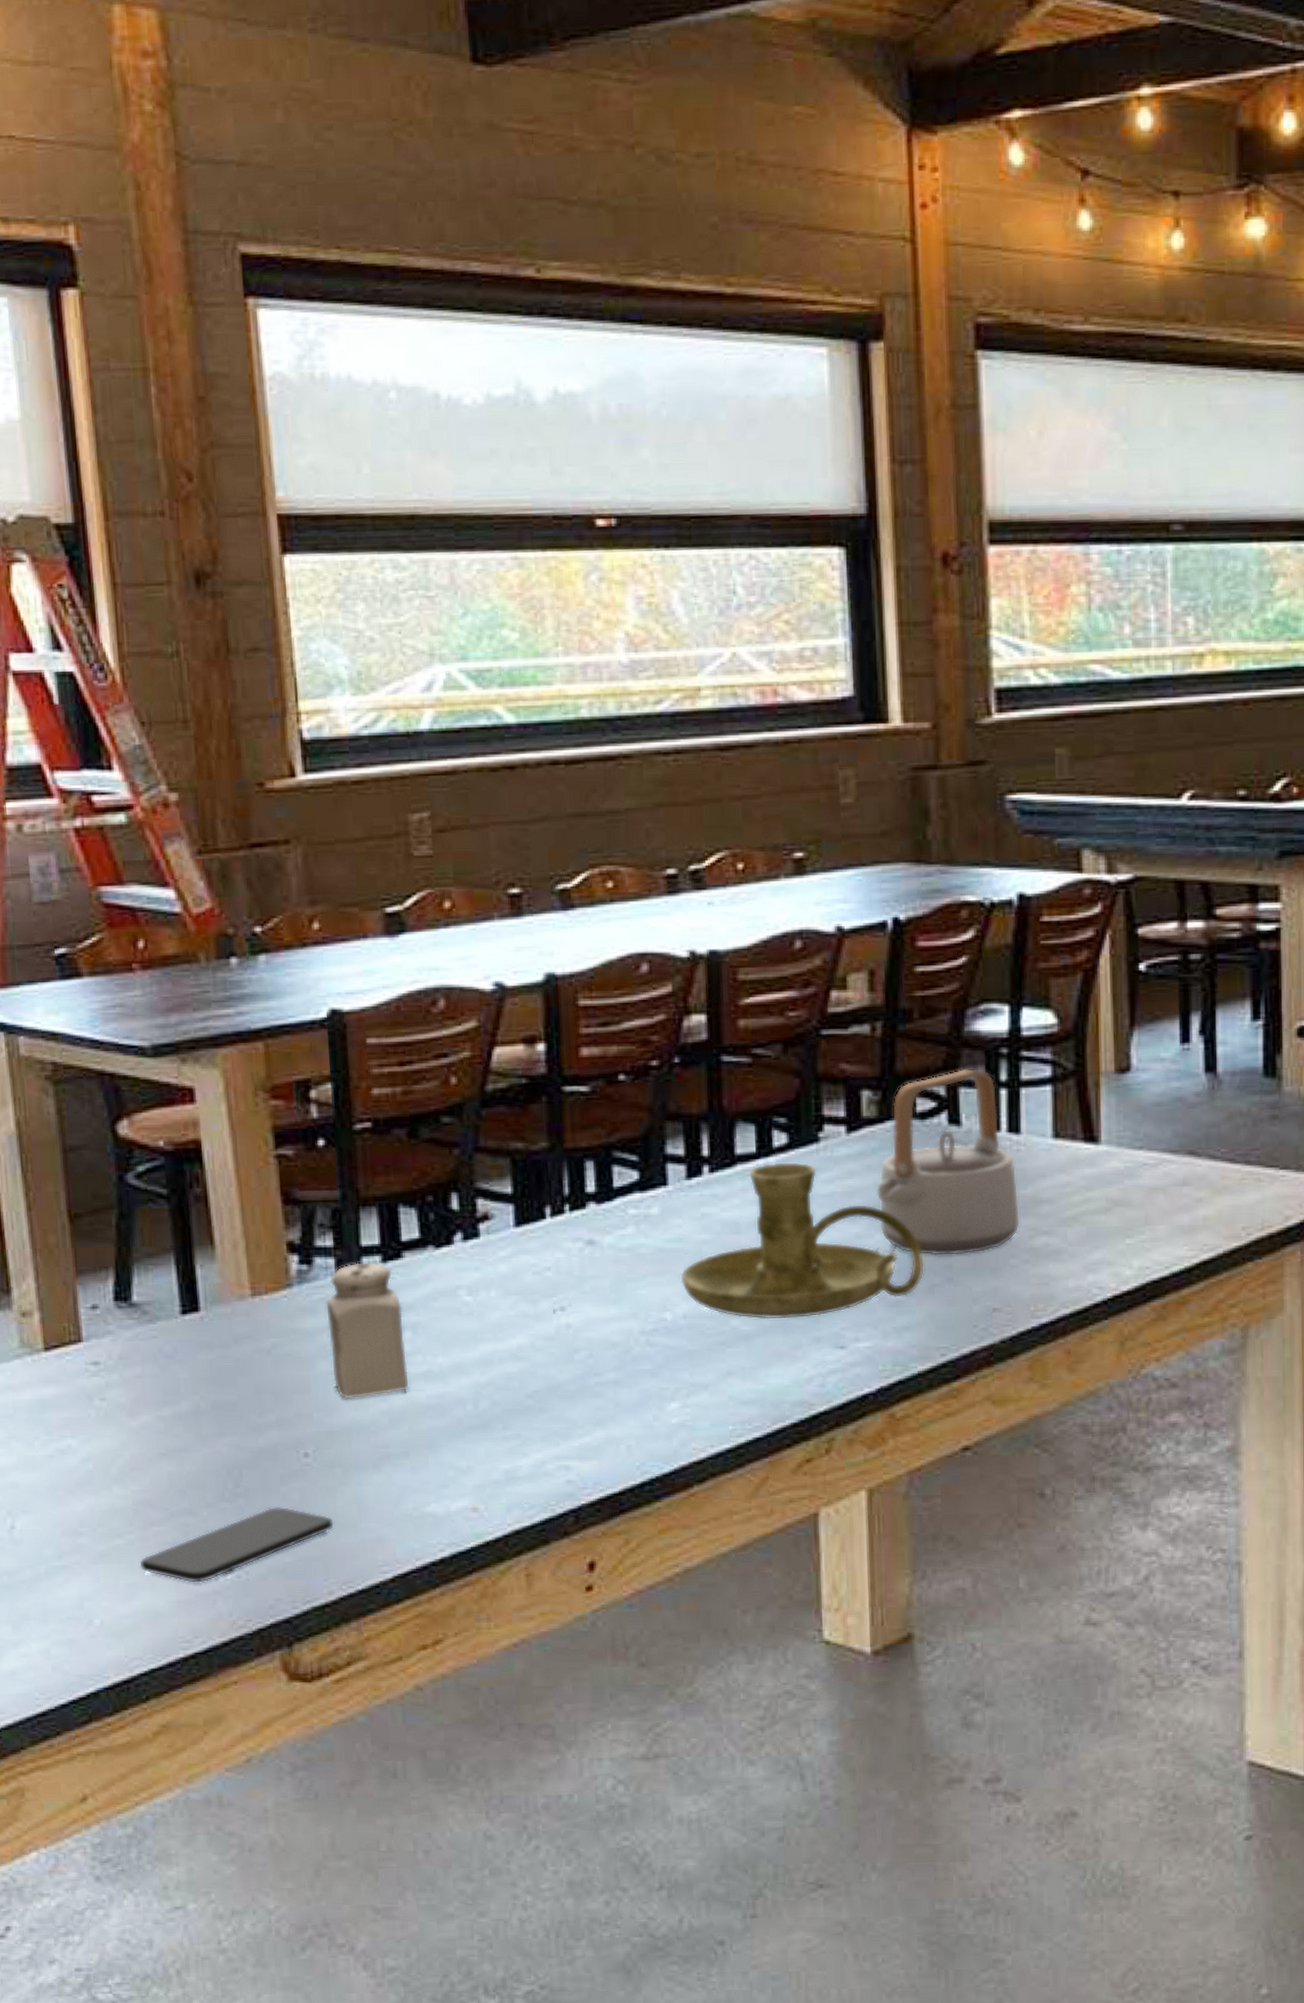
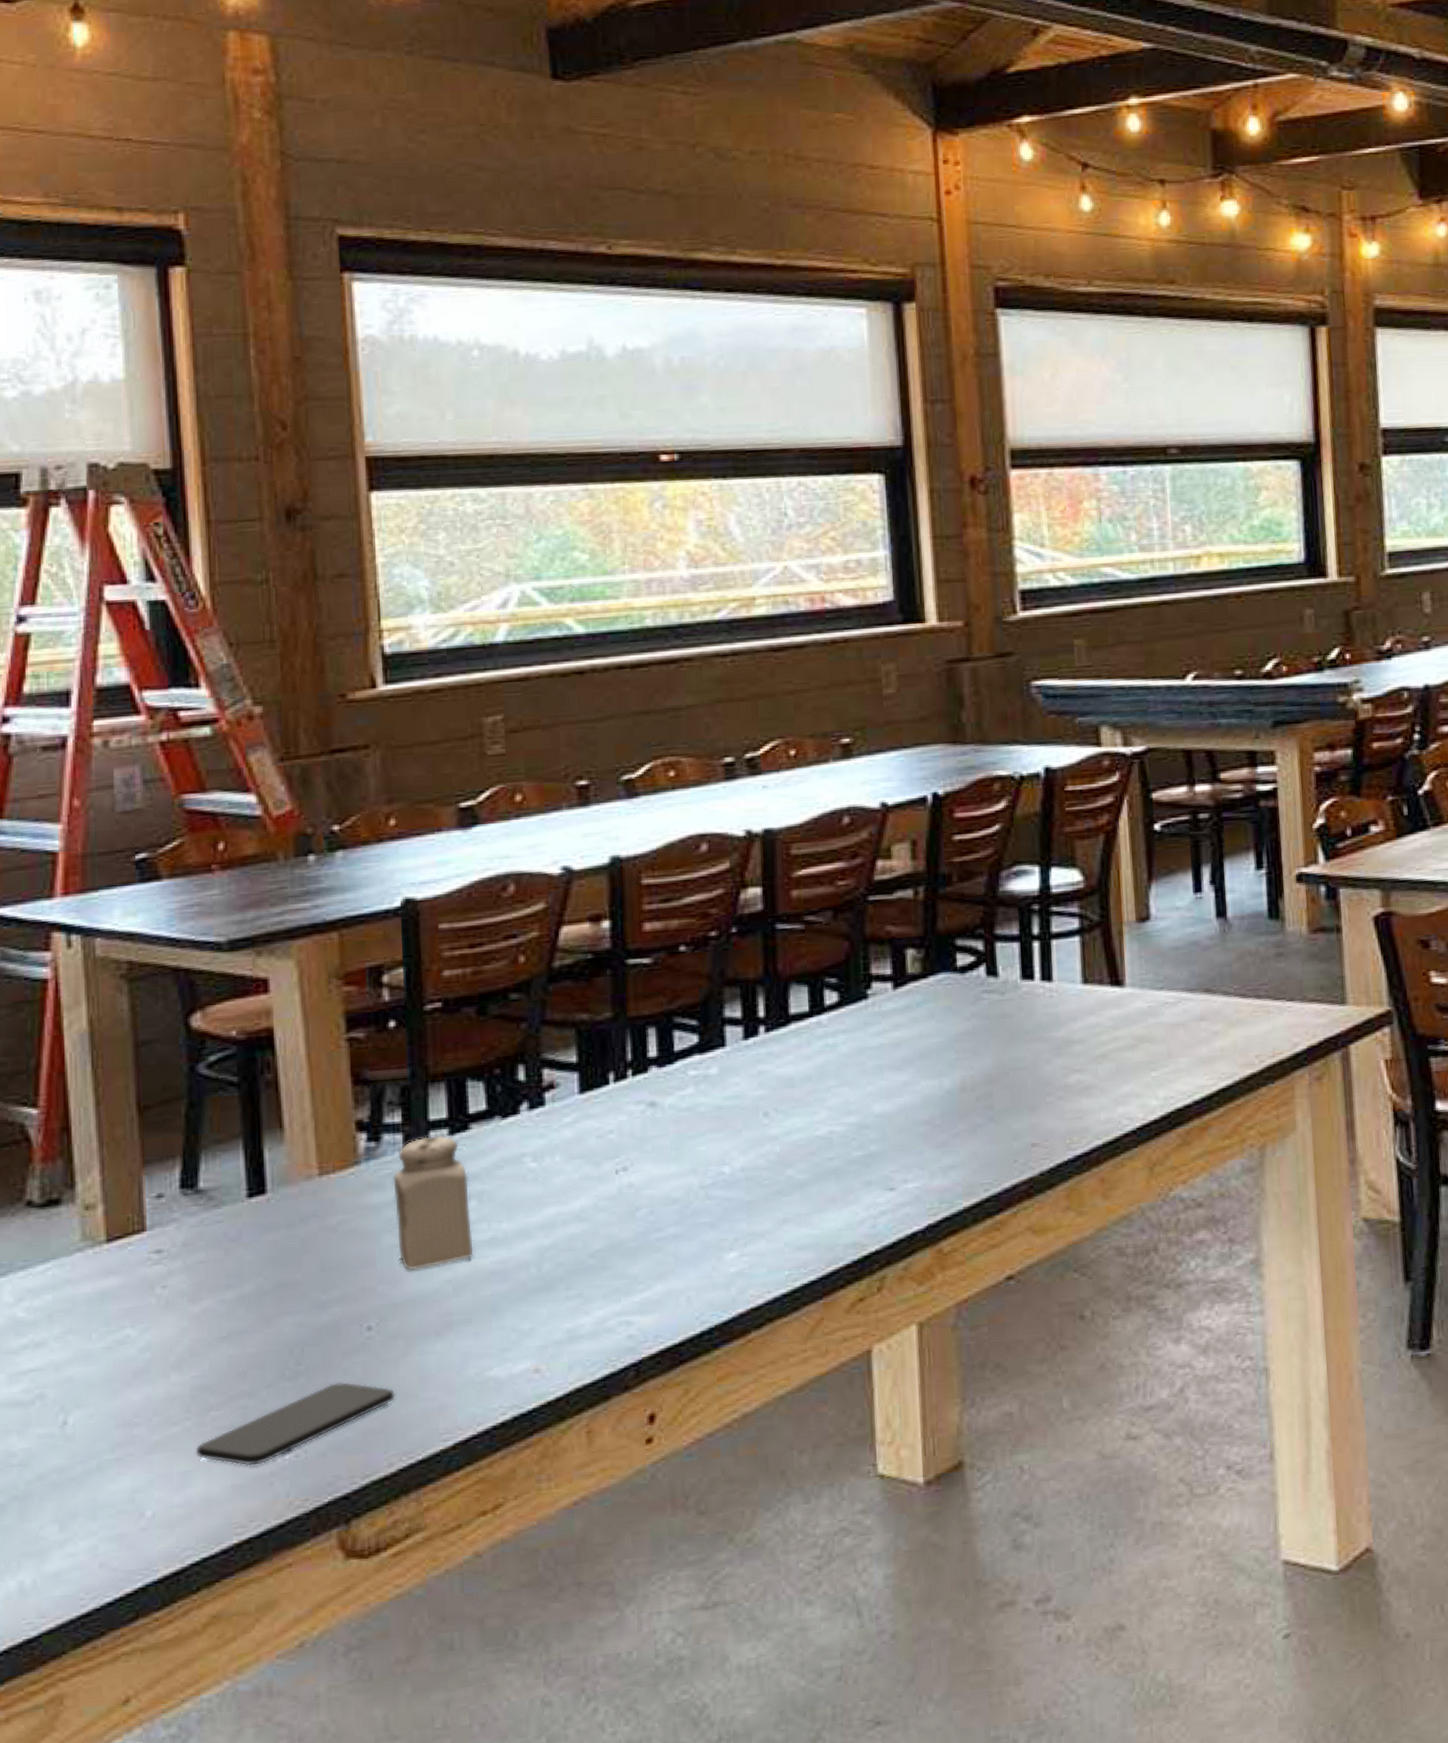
candle holder: present [680,1162,925,1320] -> none [738,1018,968,1168]
teapot: present [876,1068,1021,1256] -> none [921,924,1055,1098]

